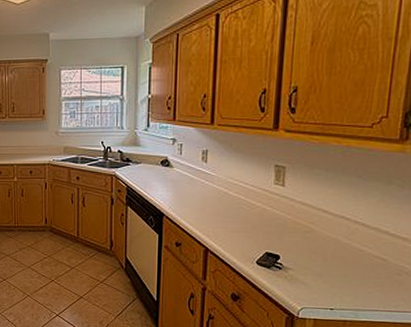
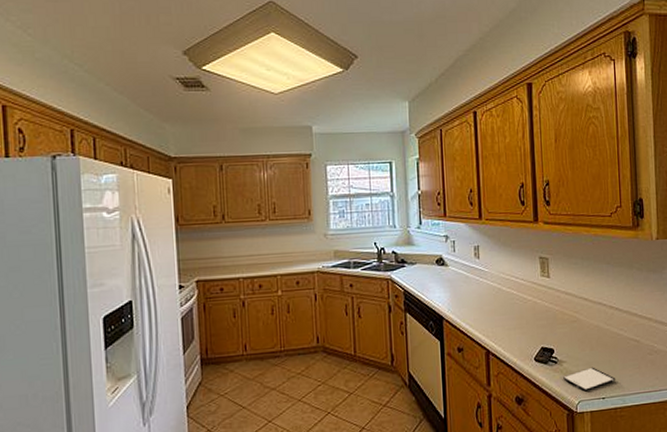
smartphone: none [287,278,350,300] -> present [563,367,616,392]

